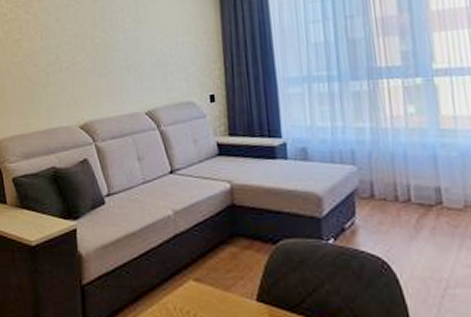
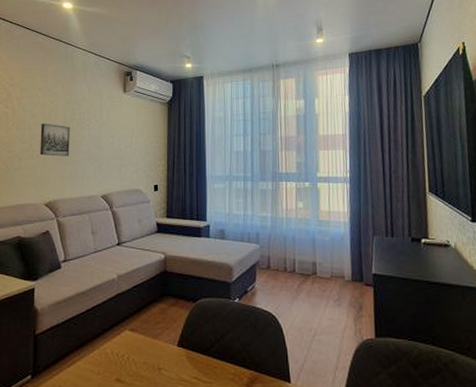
wall art: none [67,27,104,68] -> present [40,123,70,156]

